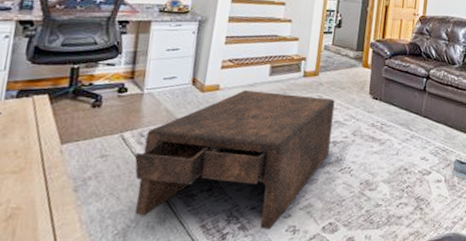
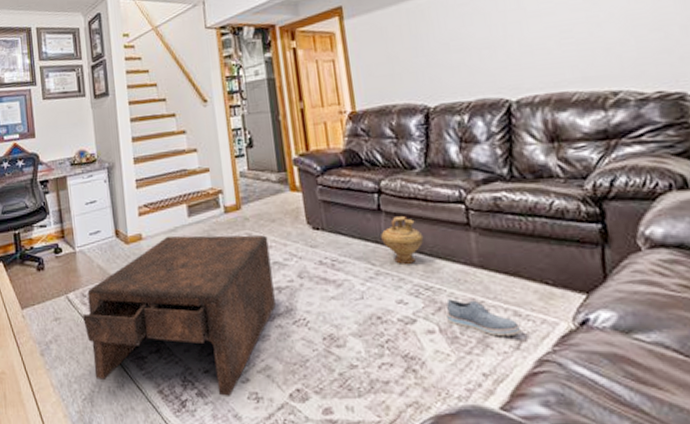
ceramic jug: none [421,97,450,132] -> present [381,216,424,264]

